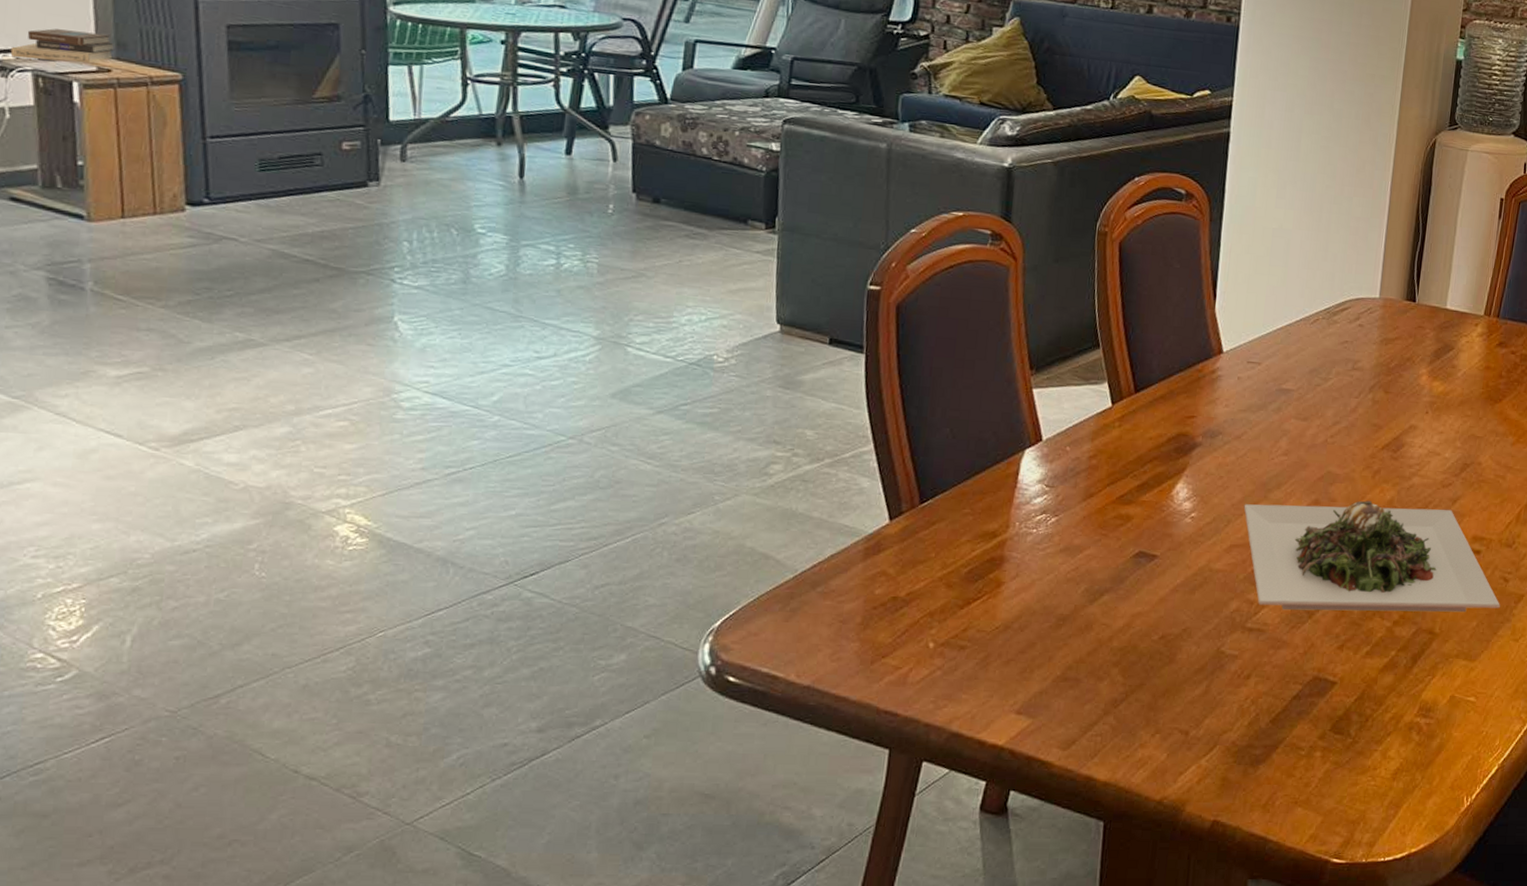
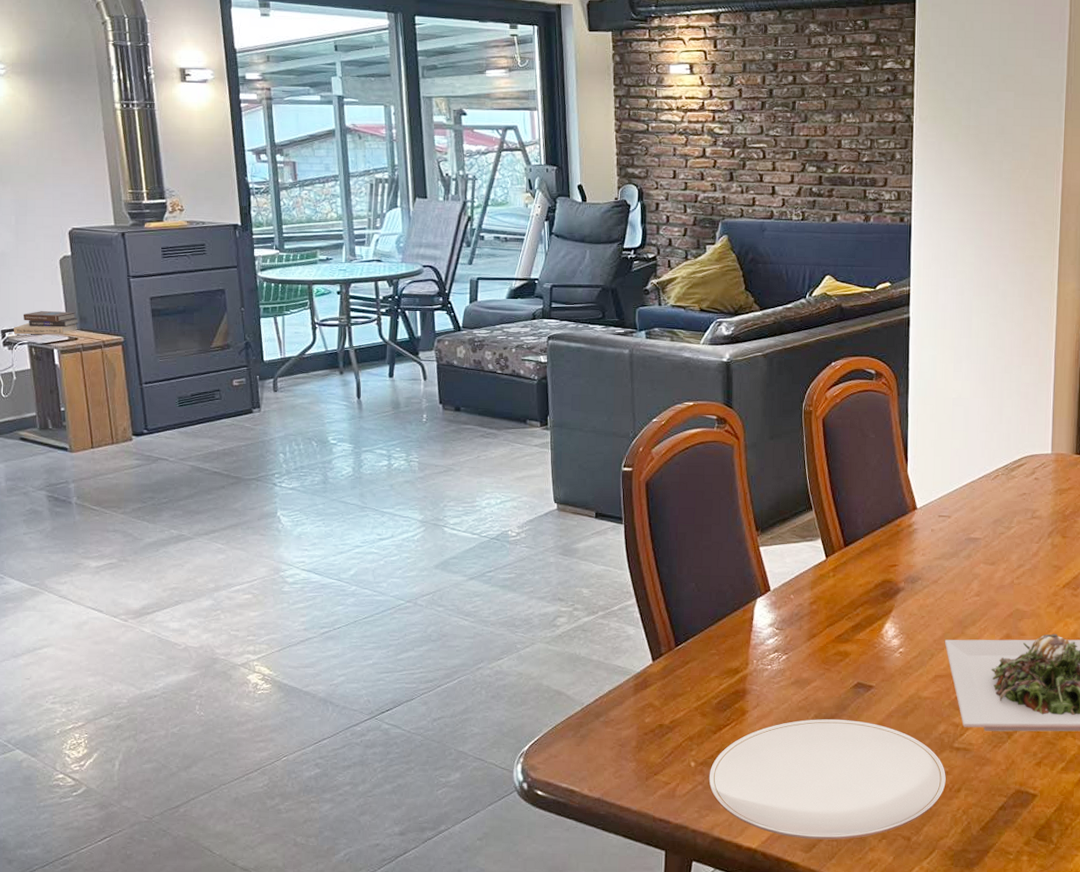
plate: none [950,593,1235,735] -> present [709,719,946,840]

